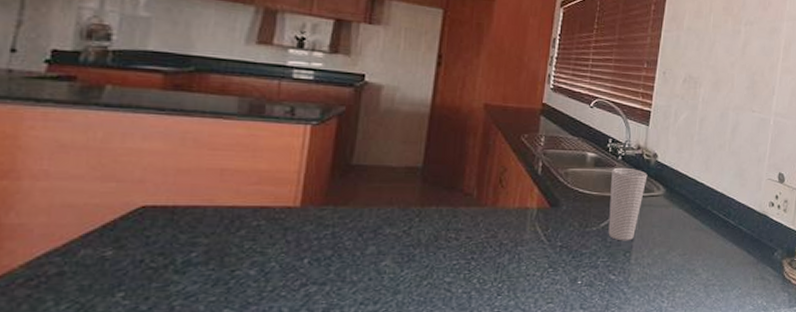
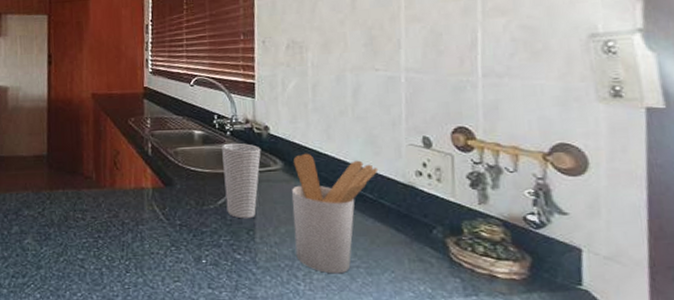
utensil holder: none [664,181,742,292] -> present [291,153,379,274]

